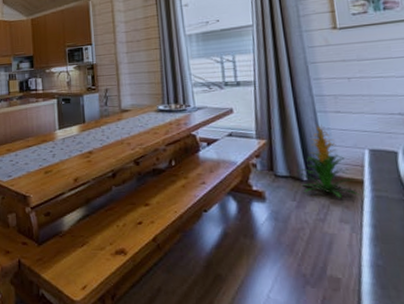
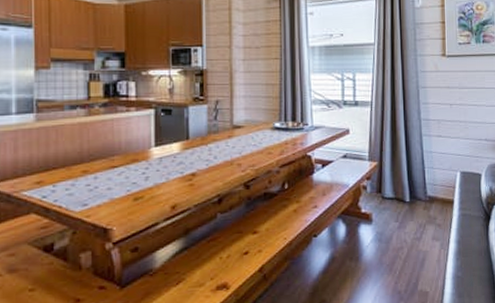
indoor plant: present [296,123,360,198] -> none [401,146,450,217]

